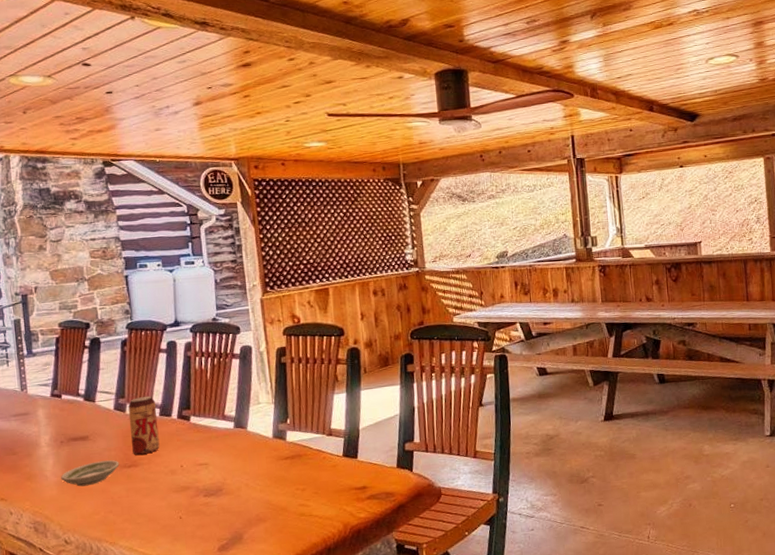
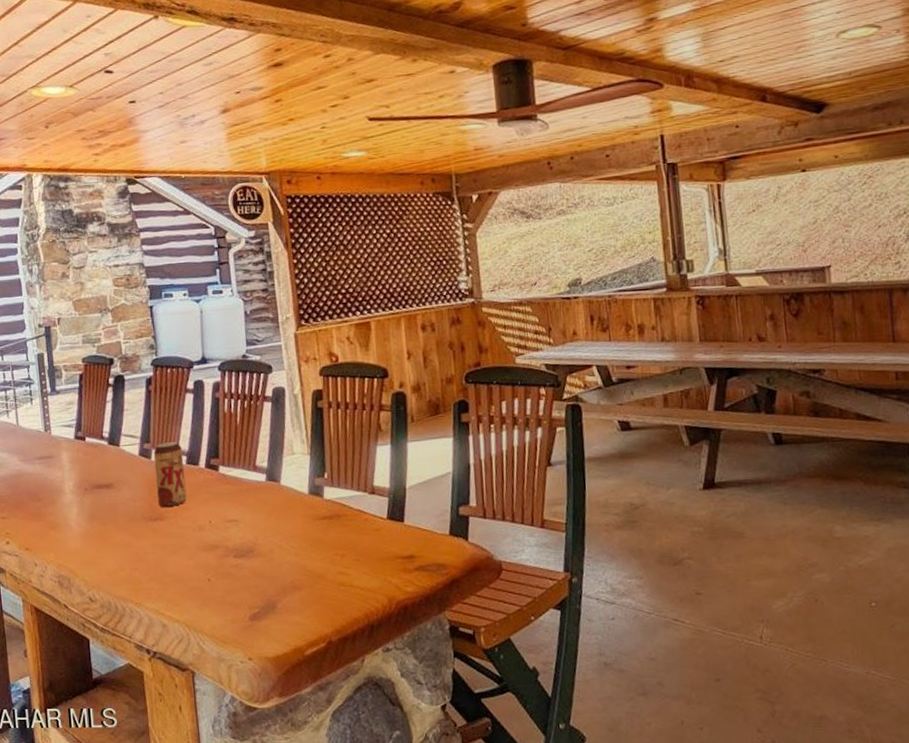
saucer: present [61,460,120,487] -> none [85,511,145,539]

